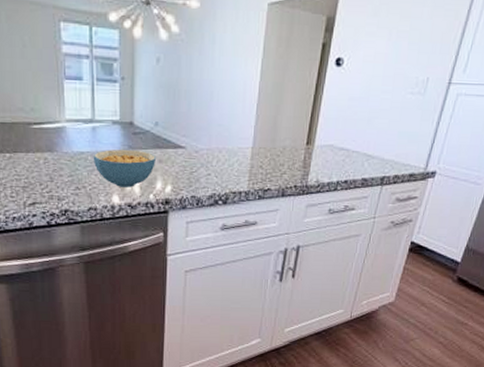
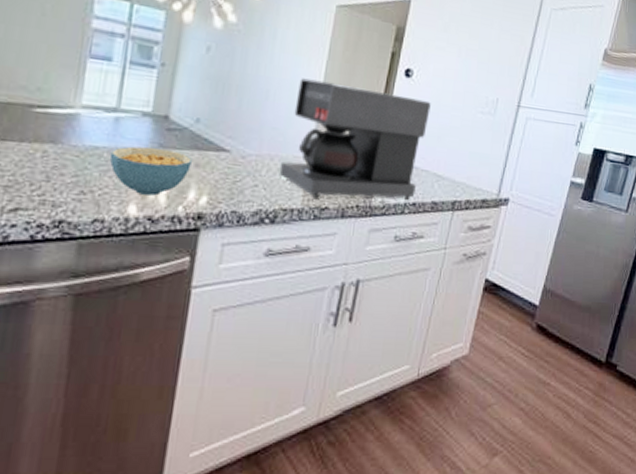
coffee maker: none [227,77,361,182] -> present [279,78,431,200]

